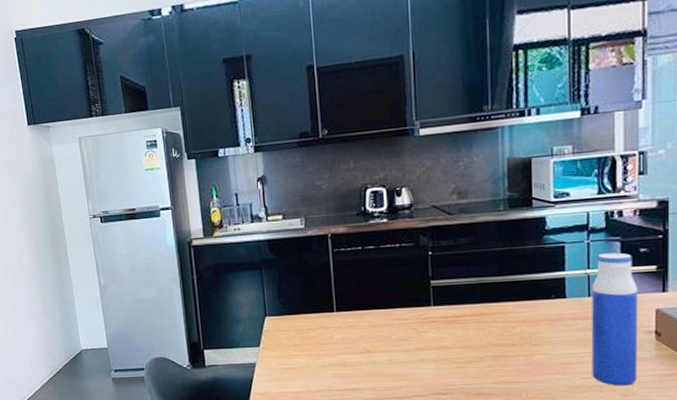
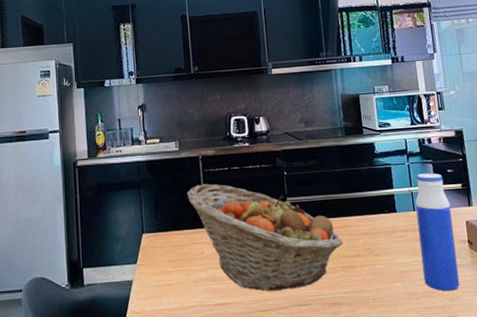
fruit basket: none [314,264,495,379] -> present [187,184,343,291]

